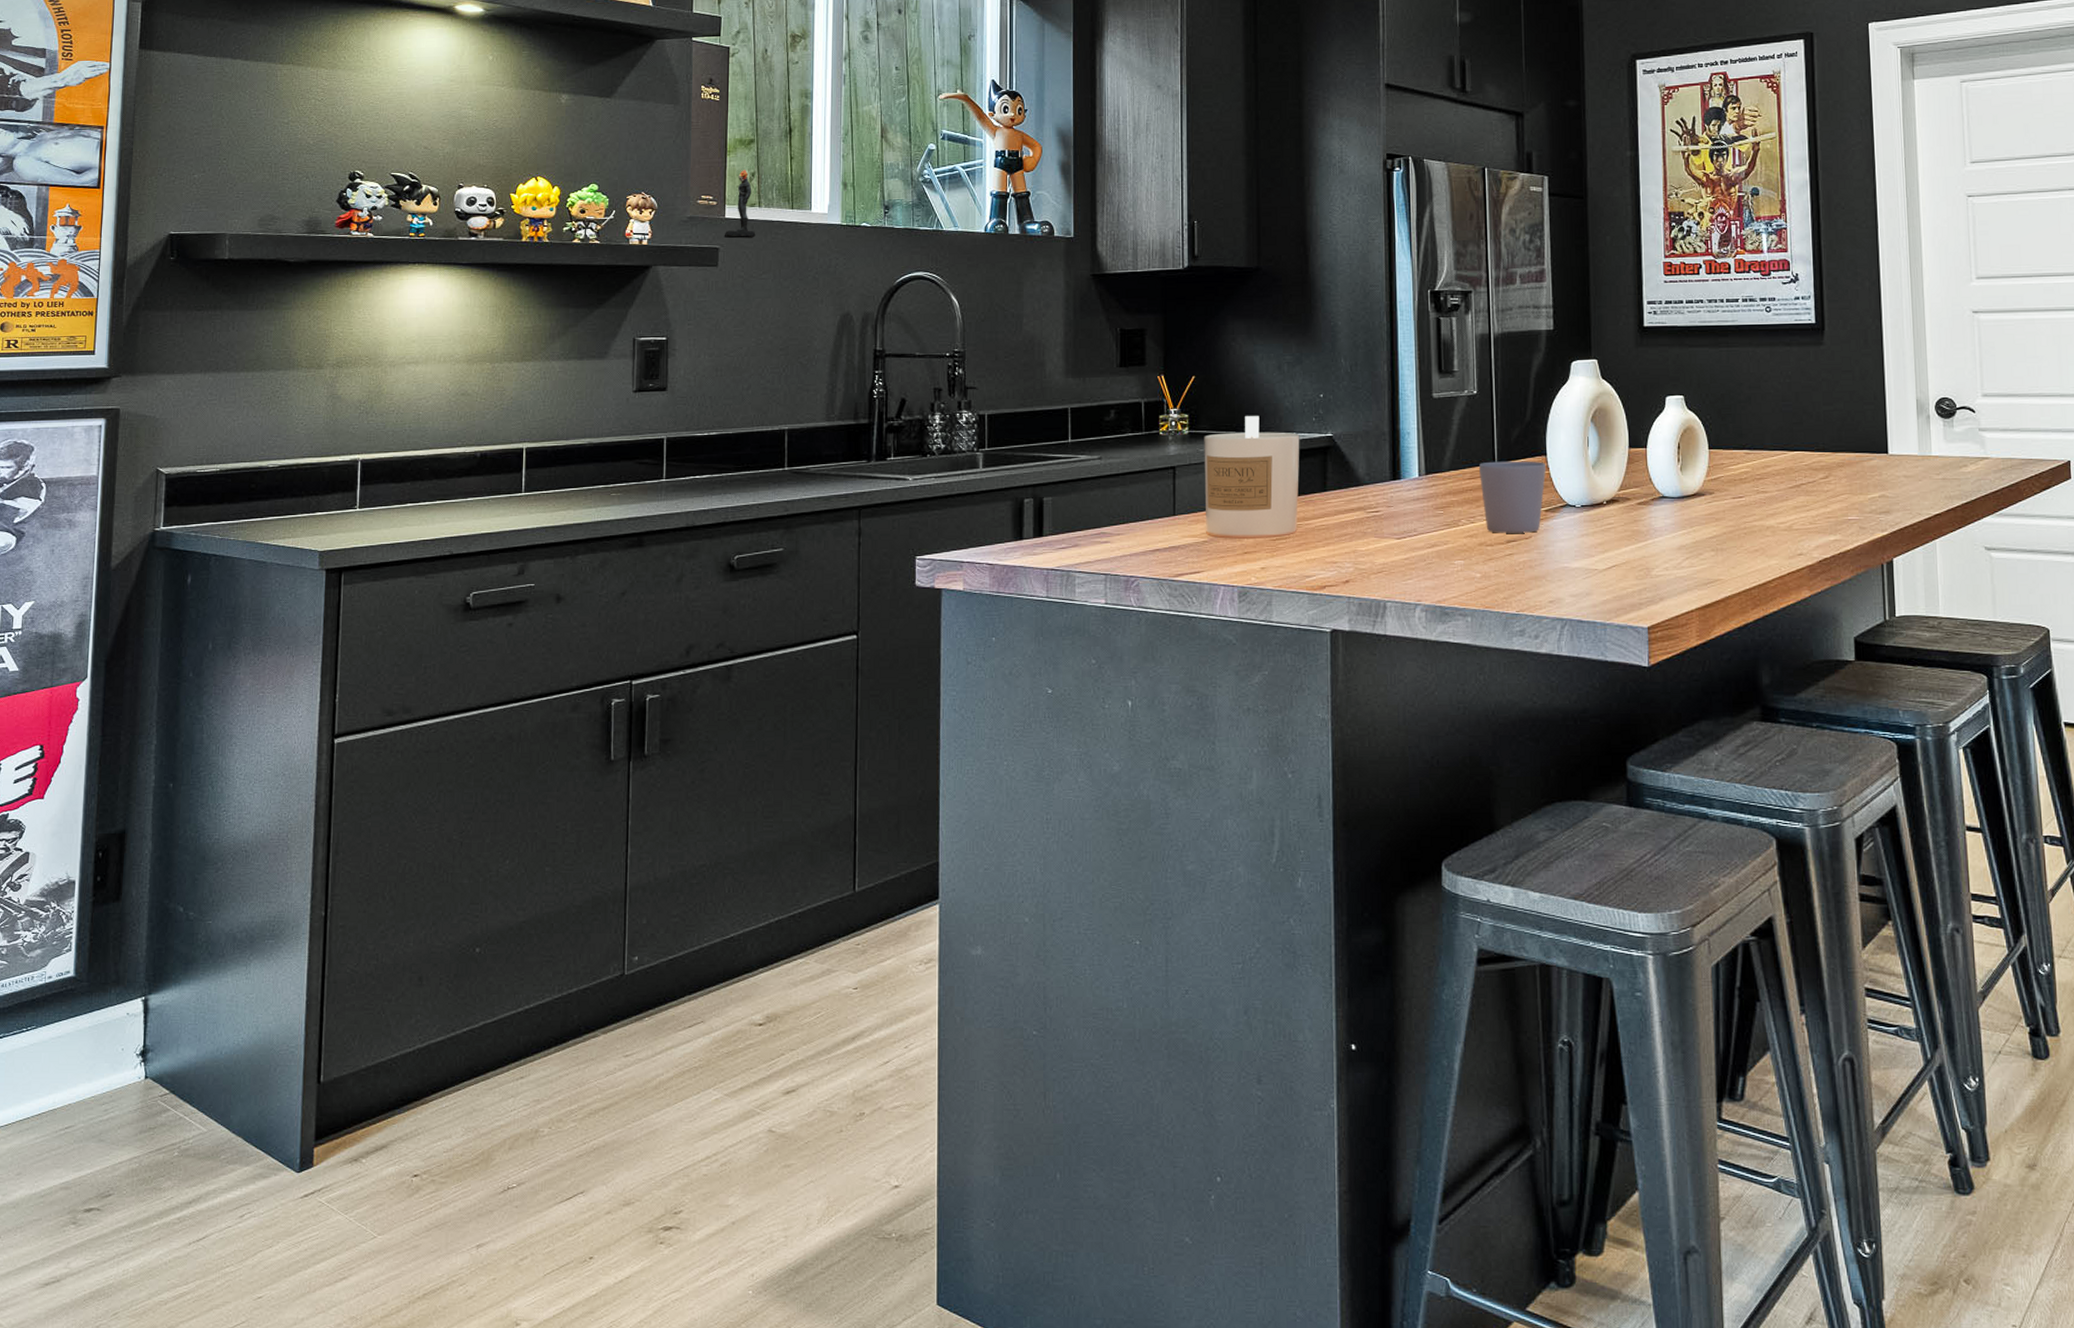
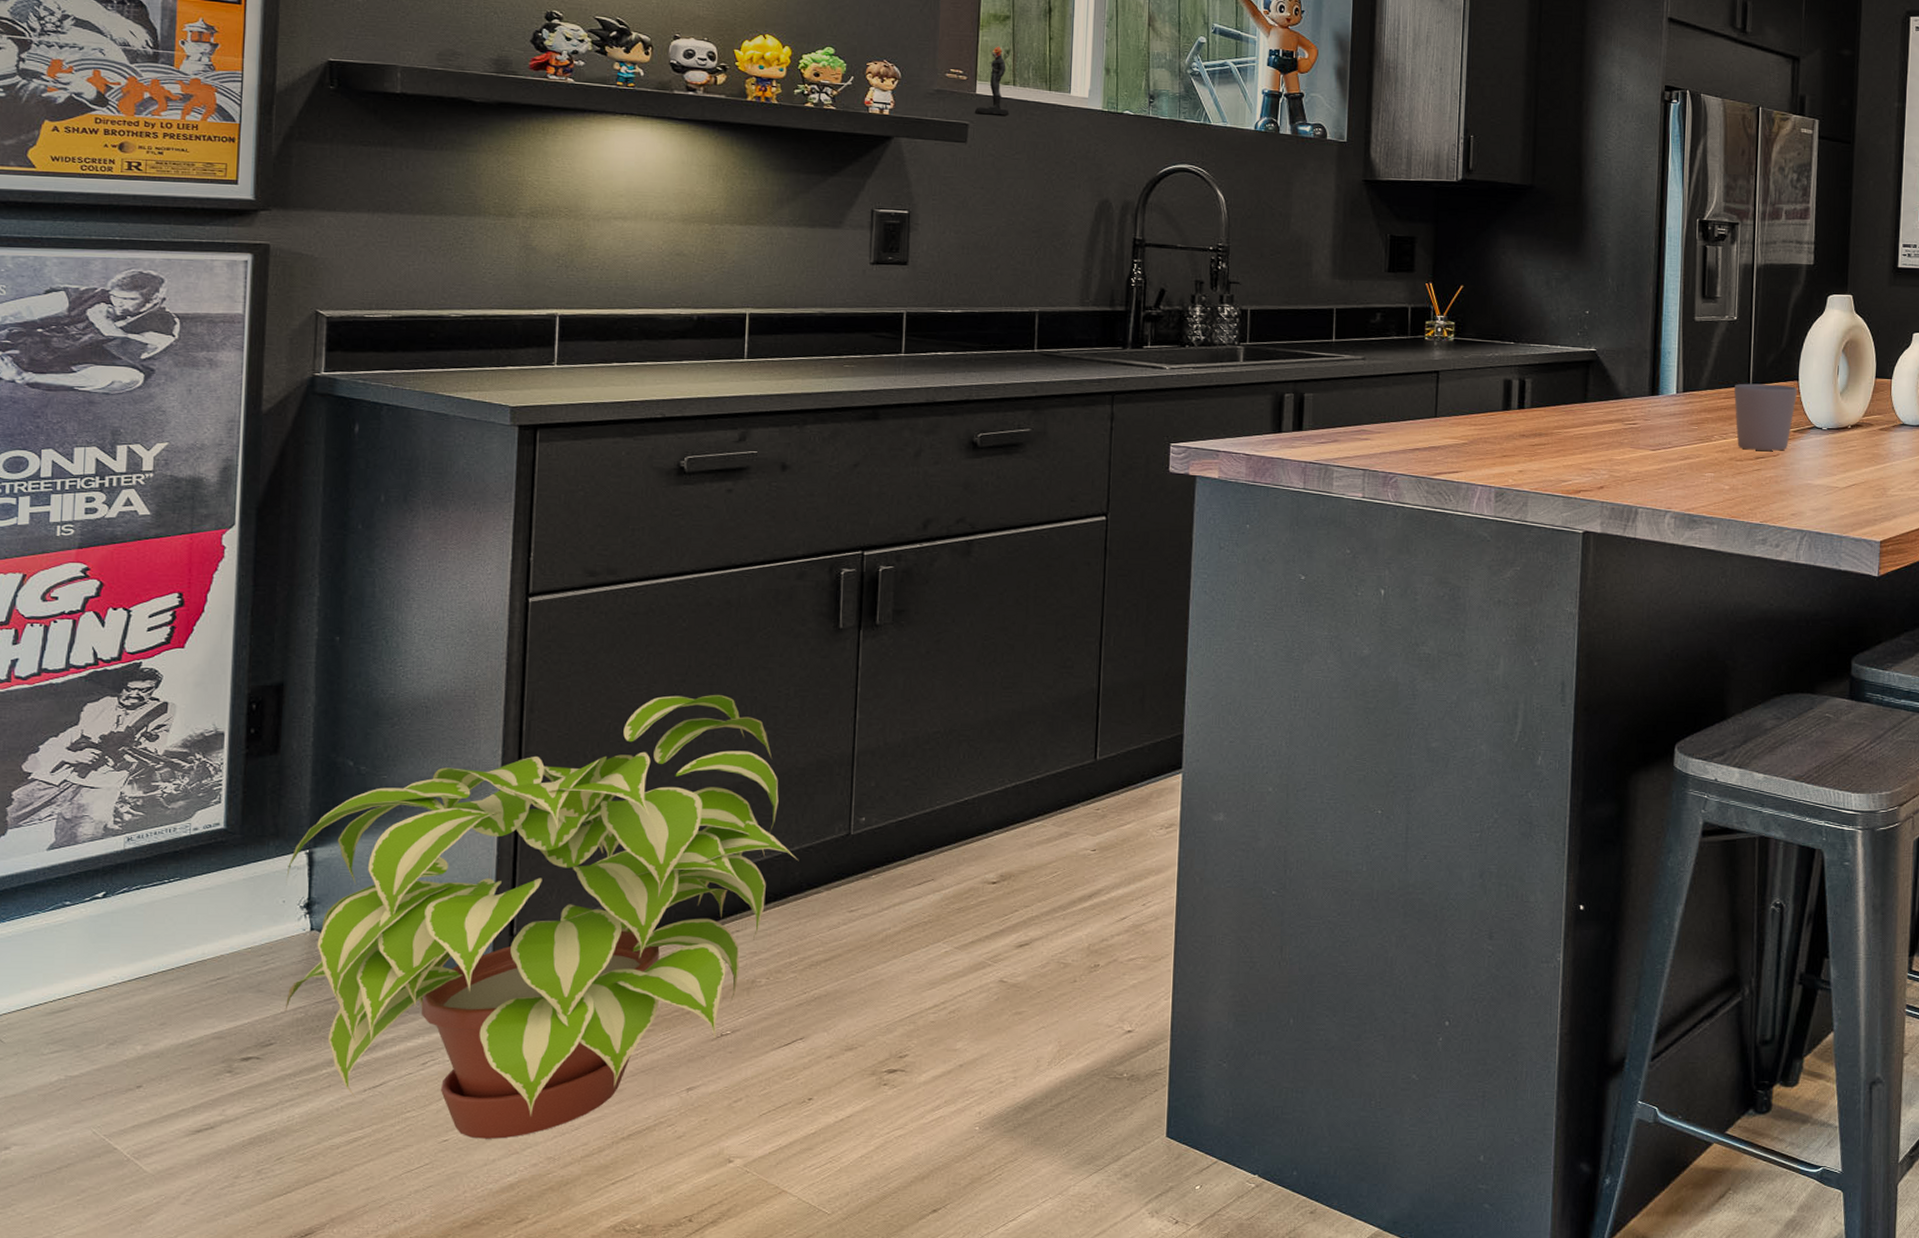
plant: none [122,831,576,1297] -> present [284,694,798,1139]
candle: present [1204,416,1300,539] -> none [1466,327,1564,444]

